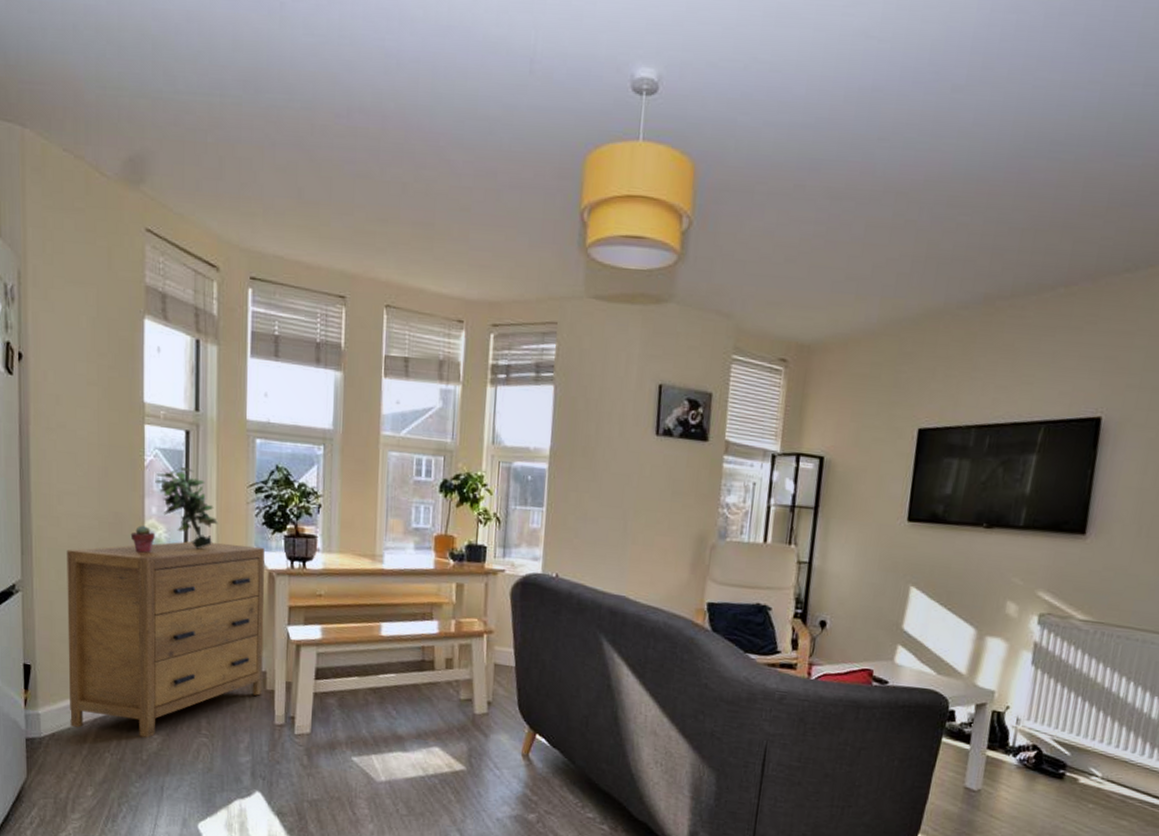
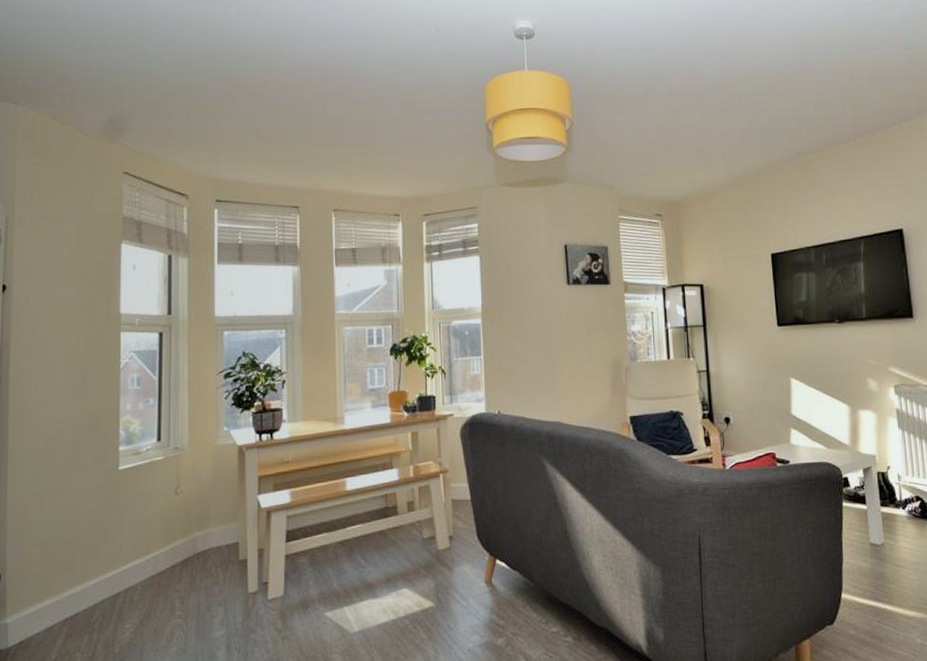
dresser: present [67,541,265,738] -> none [39,426,235,631]
potted succulent: present [130,525,155,553] -> none [105,422,129,448]
potted plant: present [155,467,219,549] -> none [130,365,191,437]

